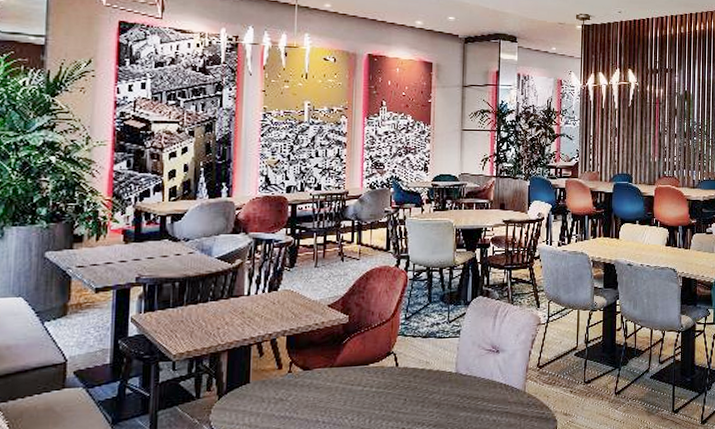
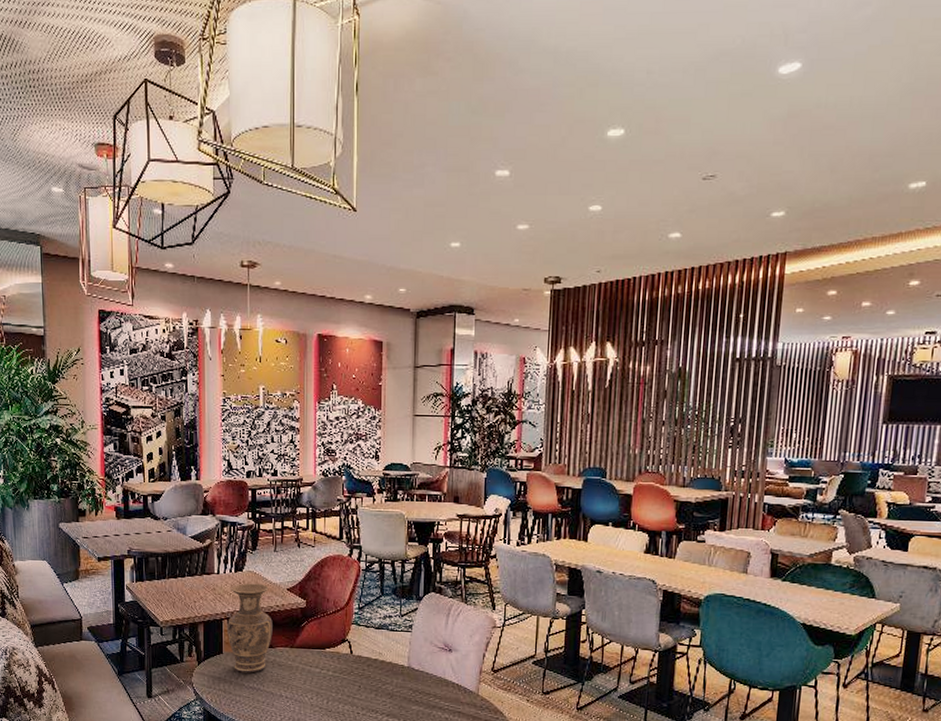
vase: none [256,302,310,402] -> present [227,583,273,674]

